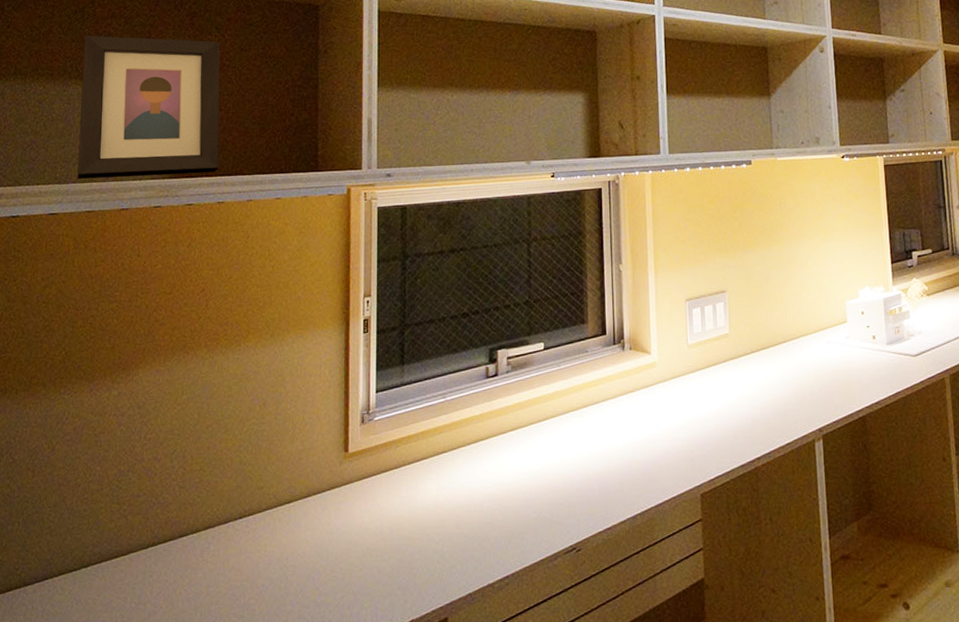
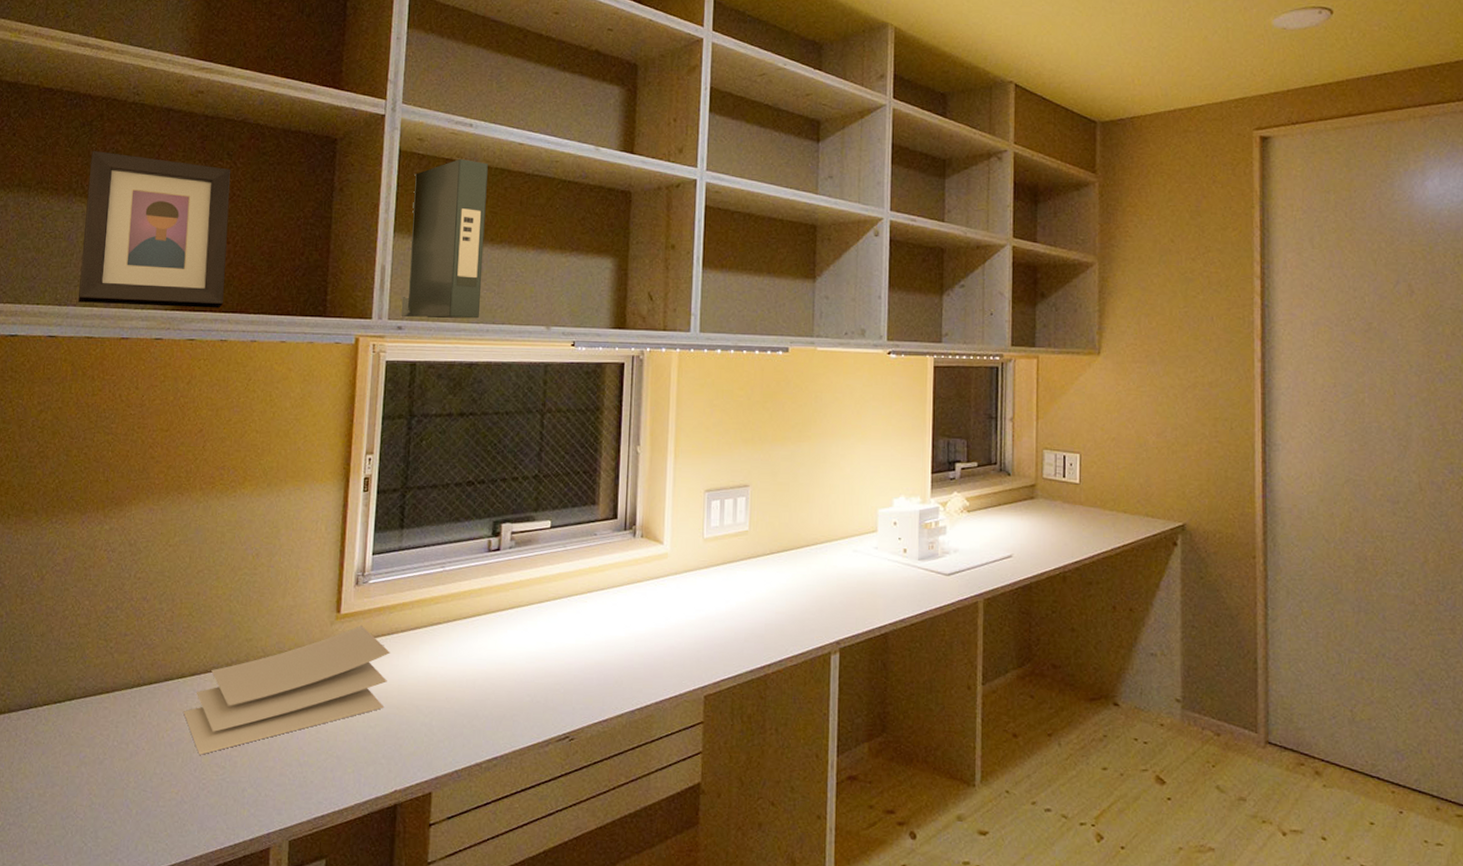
papers: none [200,461,399,607] -> present [183,625,390,755]
binder: none [389,14,464,165] -> present [401,159,488,319]

